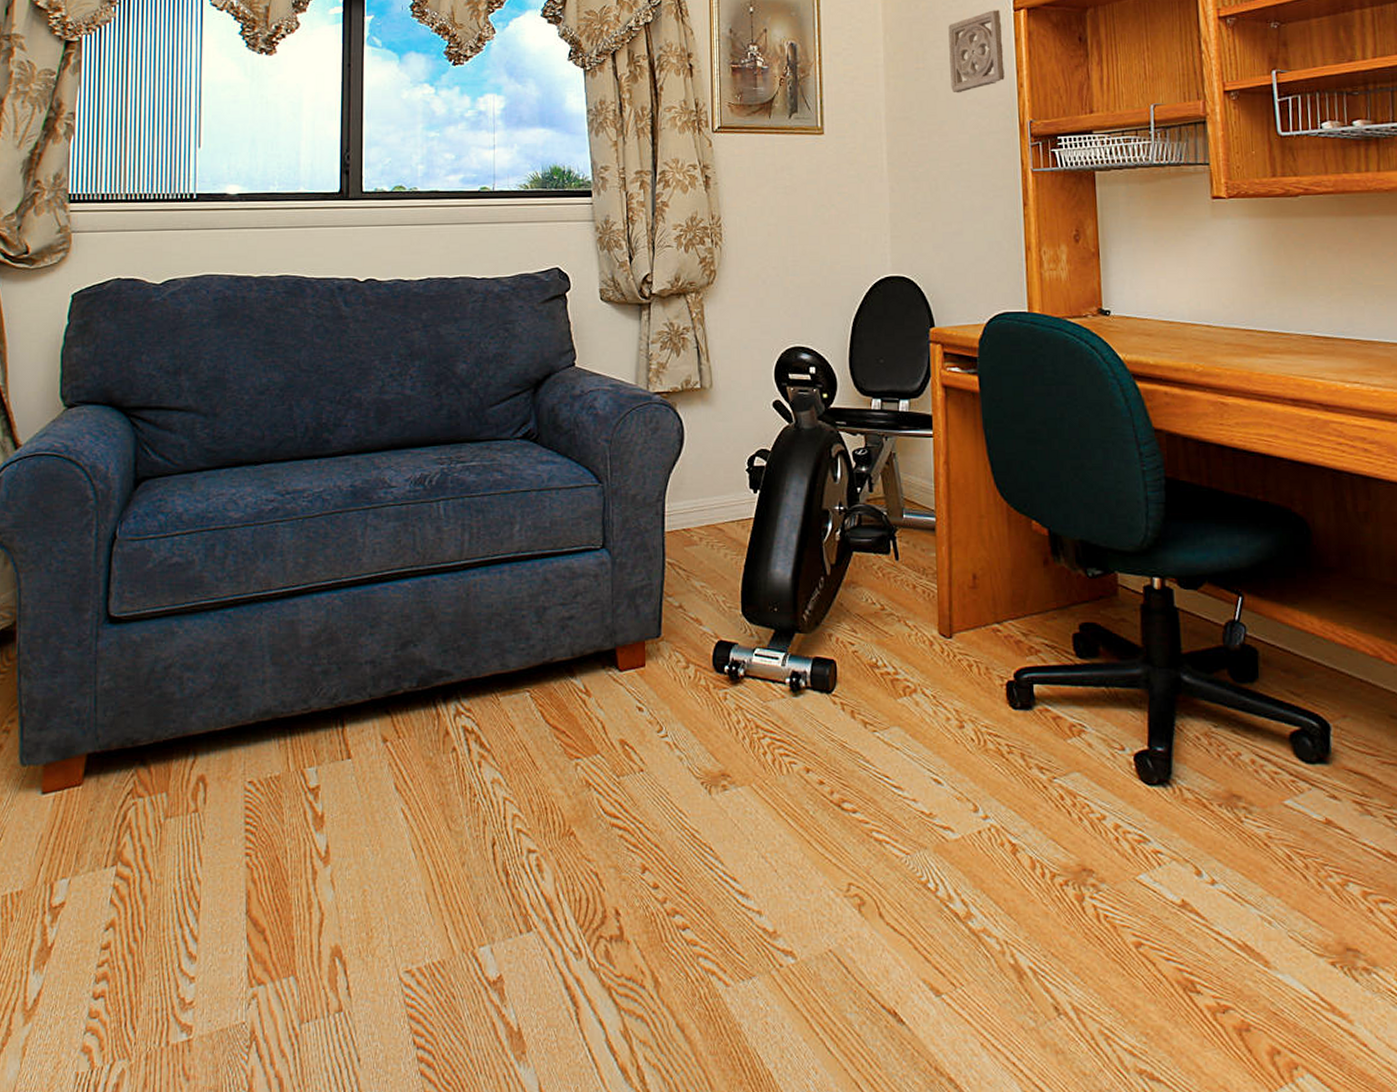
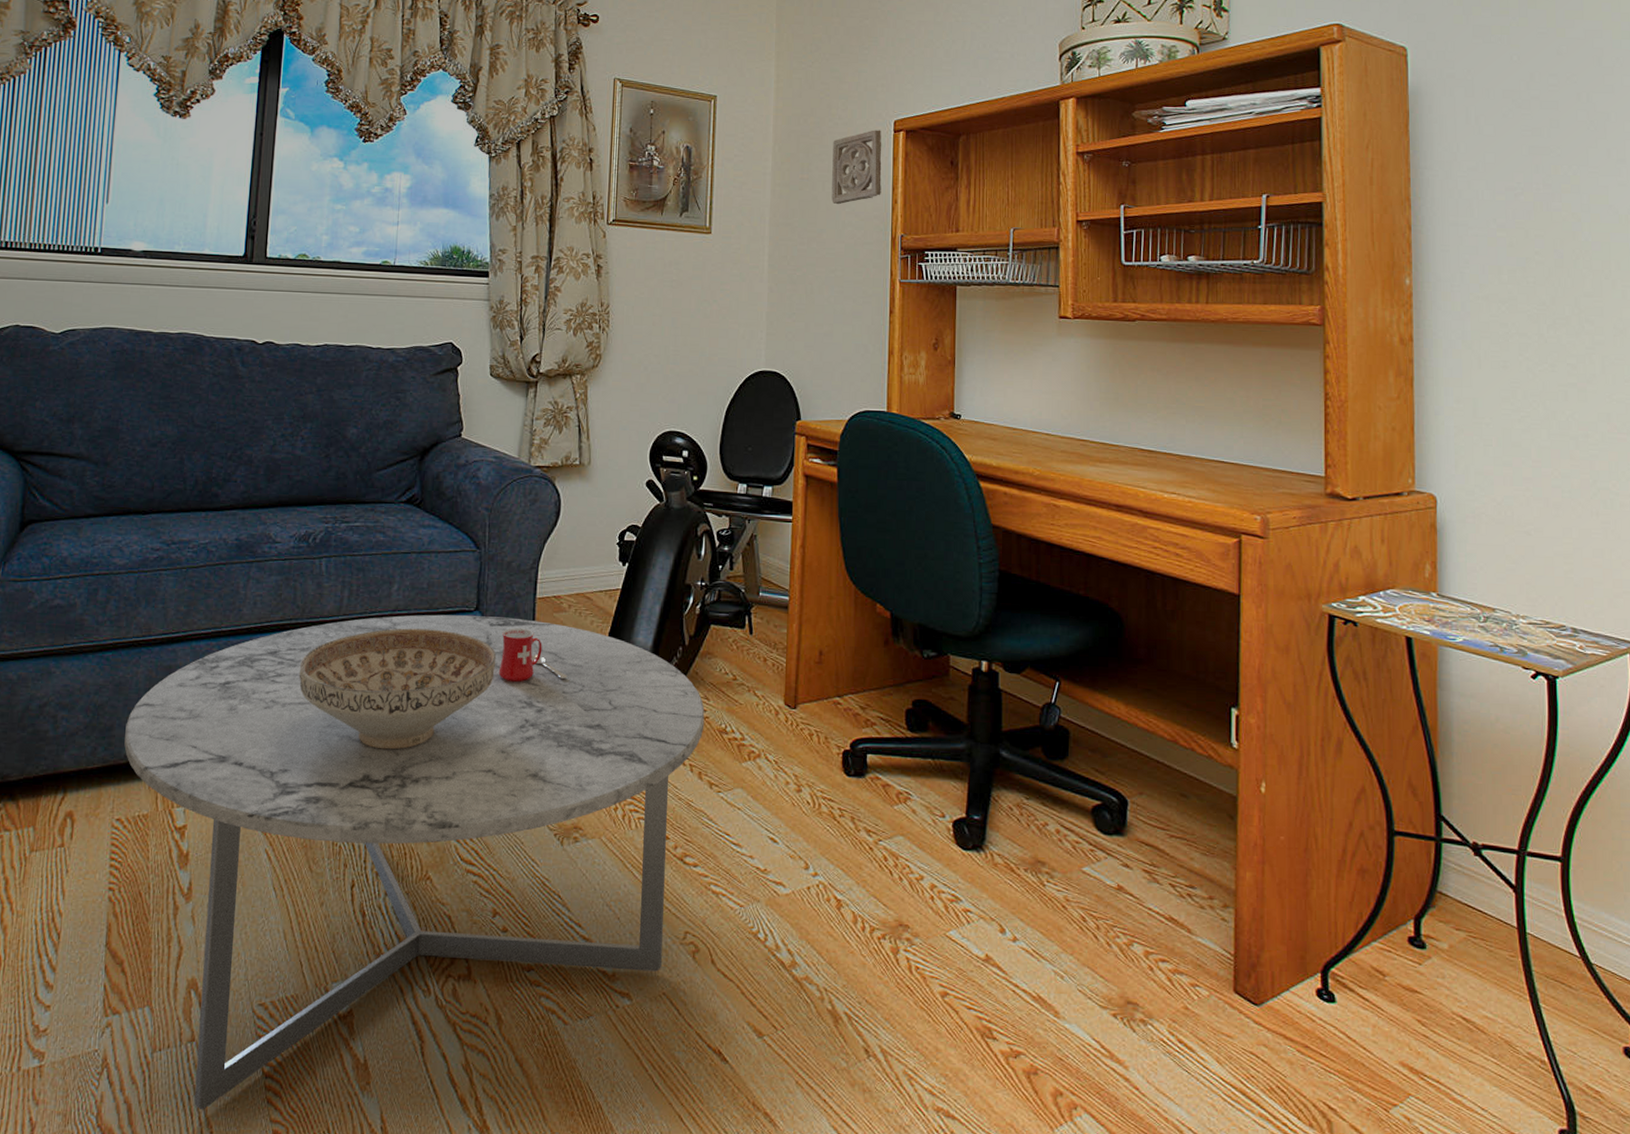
coffee table: none [252,554,854,1084] -> present [124,614,705,1110]
decorative bowl: none [424,570,628,699] -> present [299,628,496,750]
mug: none [630,564,704,623] -> present [498,628,568,683]

